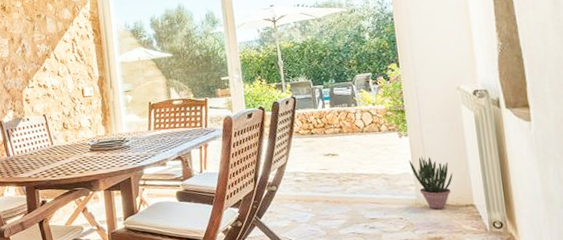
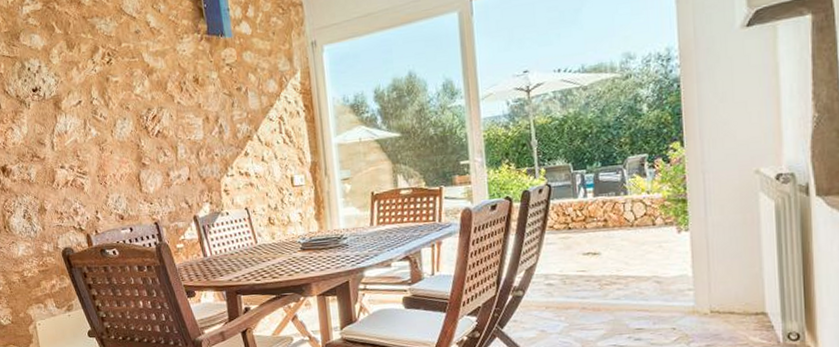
potted plant: present [408,157,453,210] -> none [688,255,742,318]

